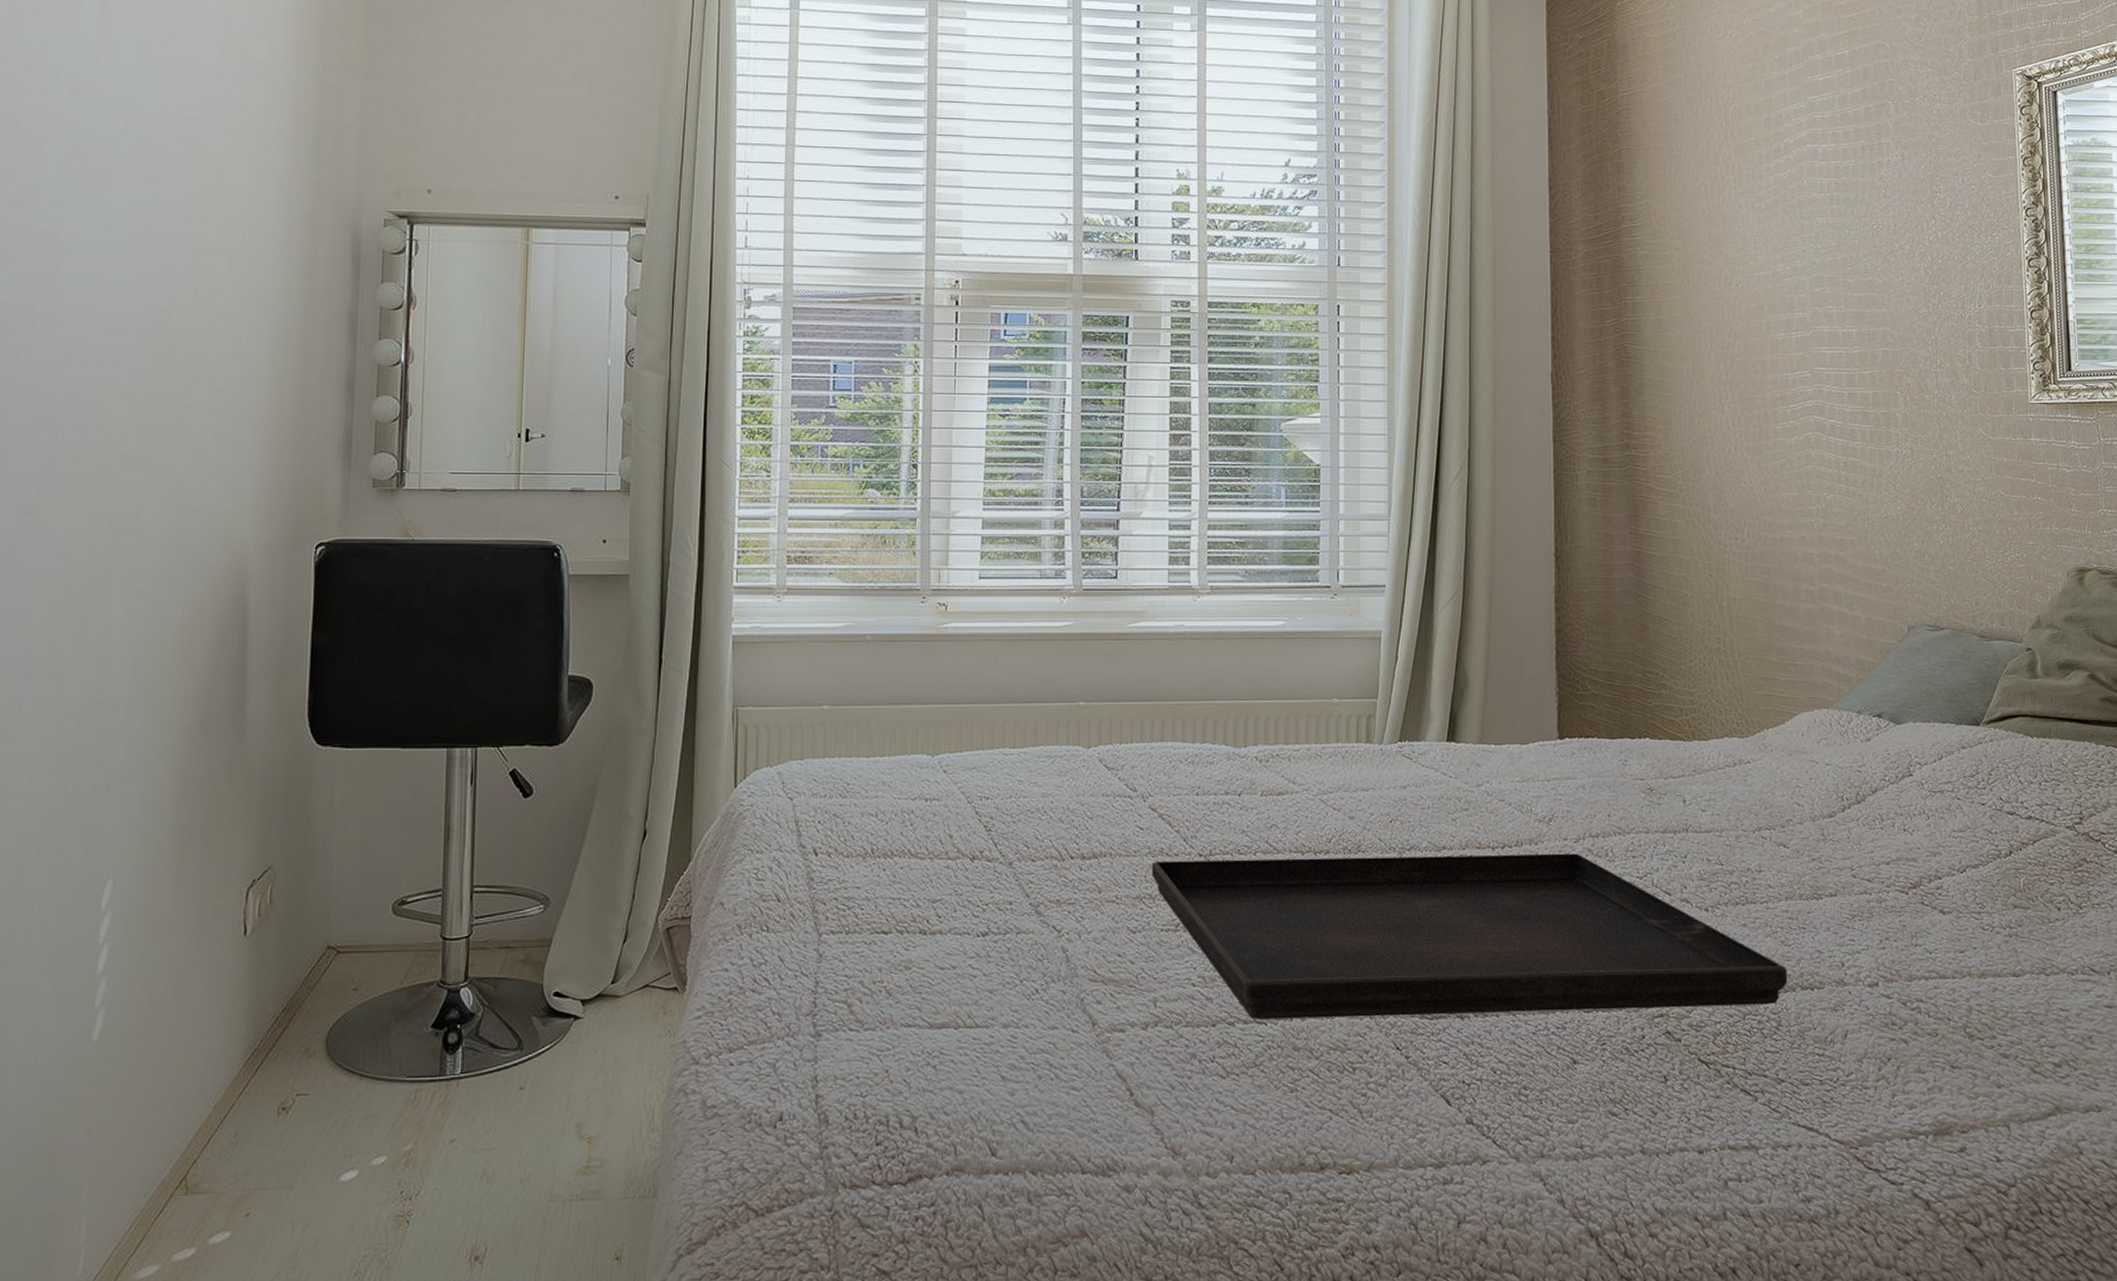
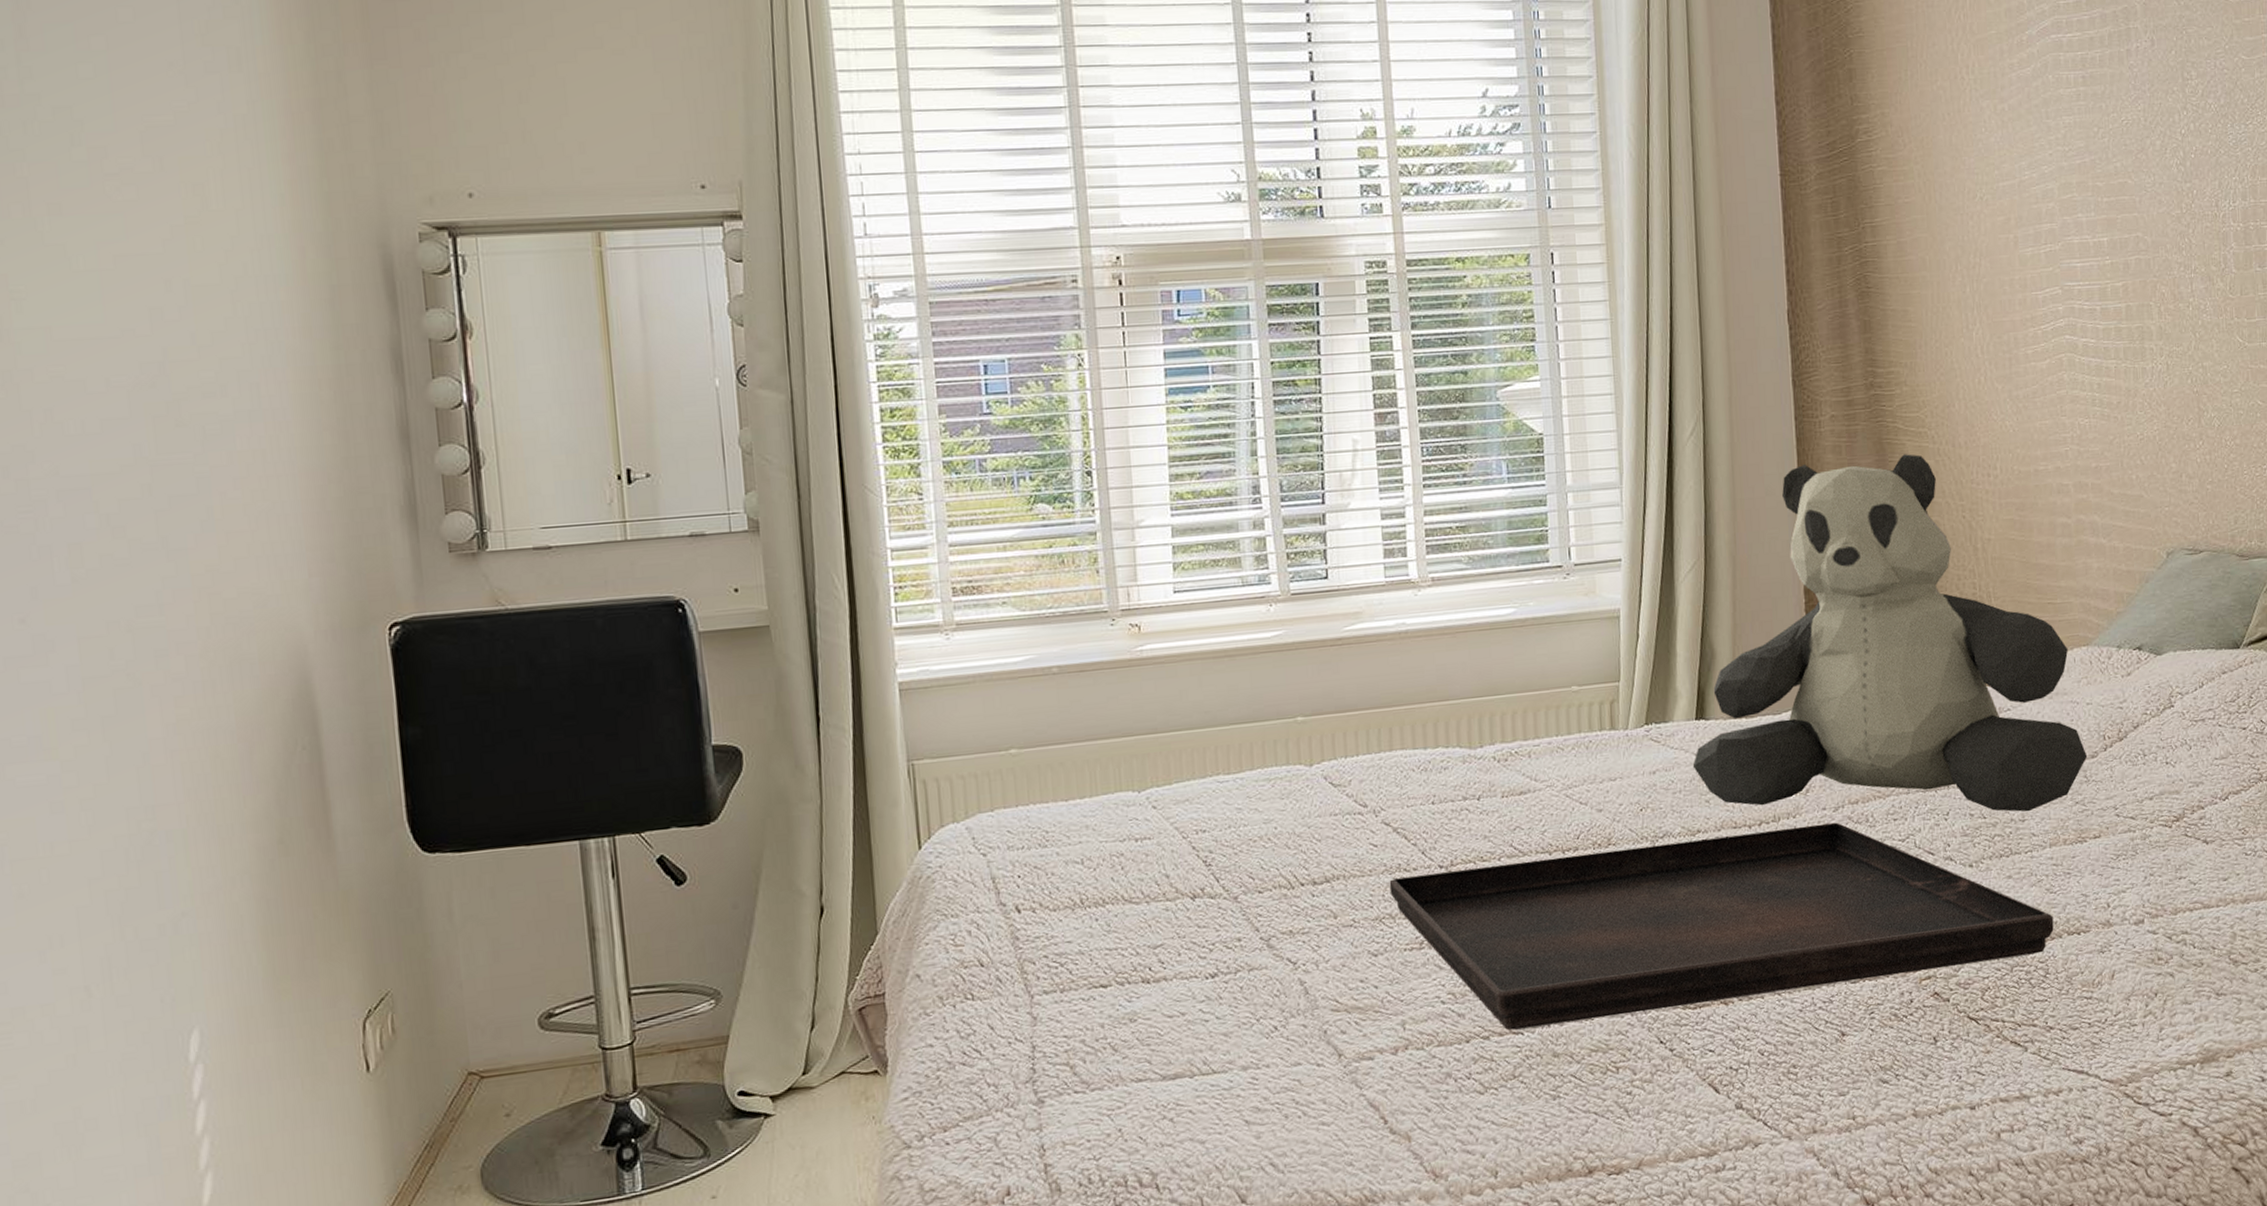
teddy bear: none [1442,512,1826,863] -> present [1692,454,2088,812]

